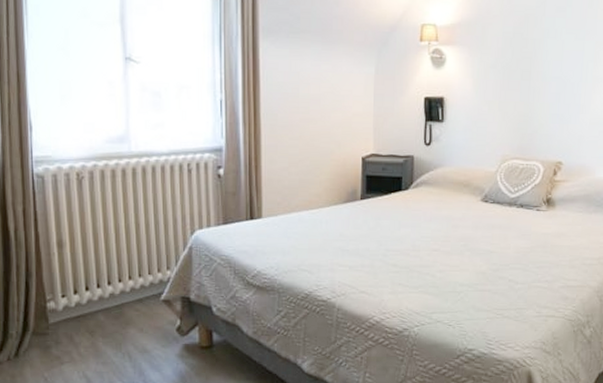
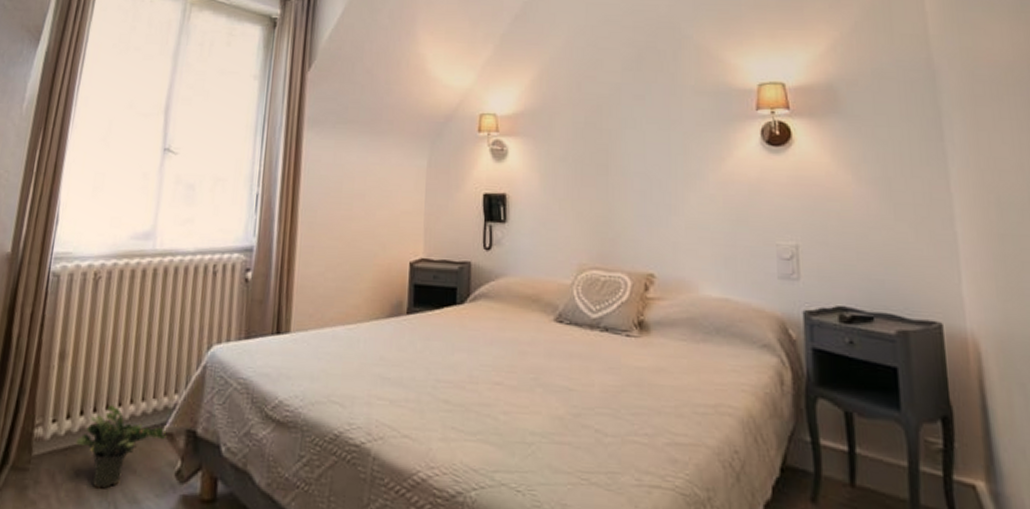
potted plant: none [86,281,165,344] -> present [76,405,167,489]

